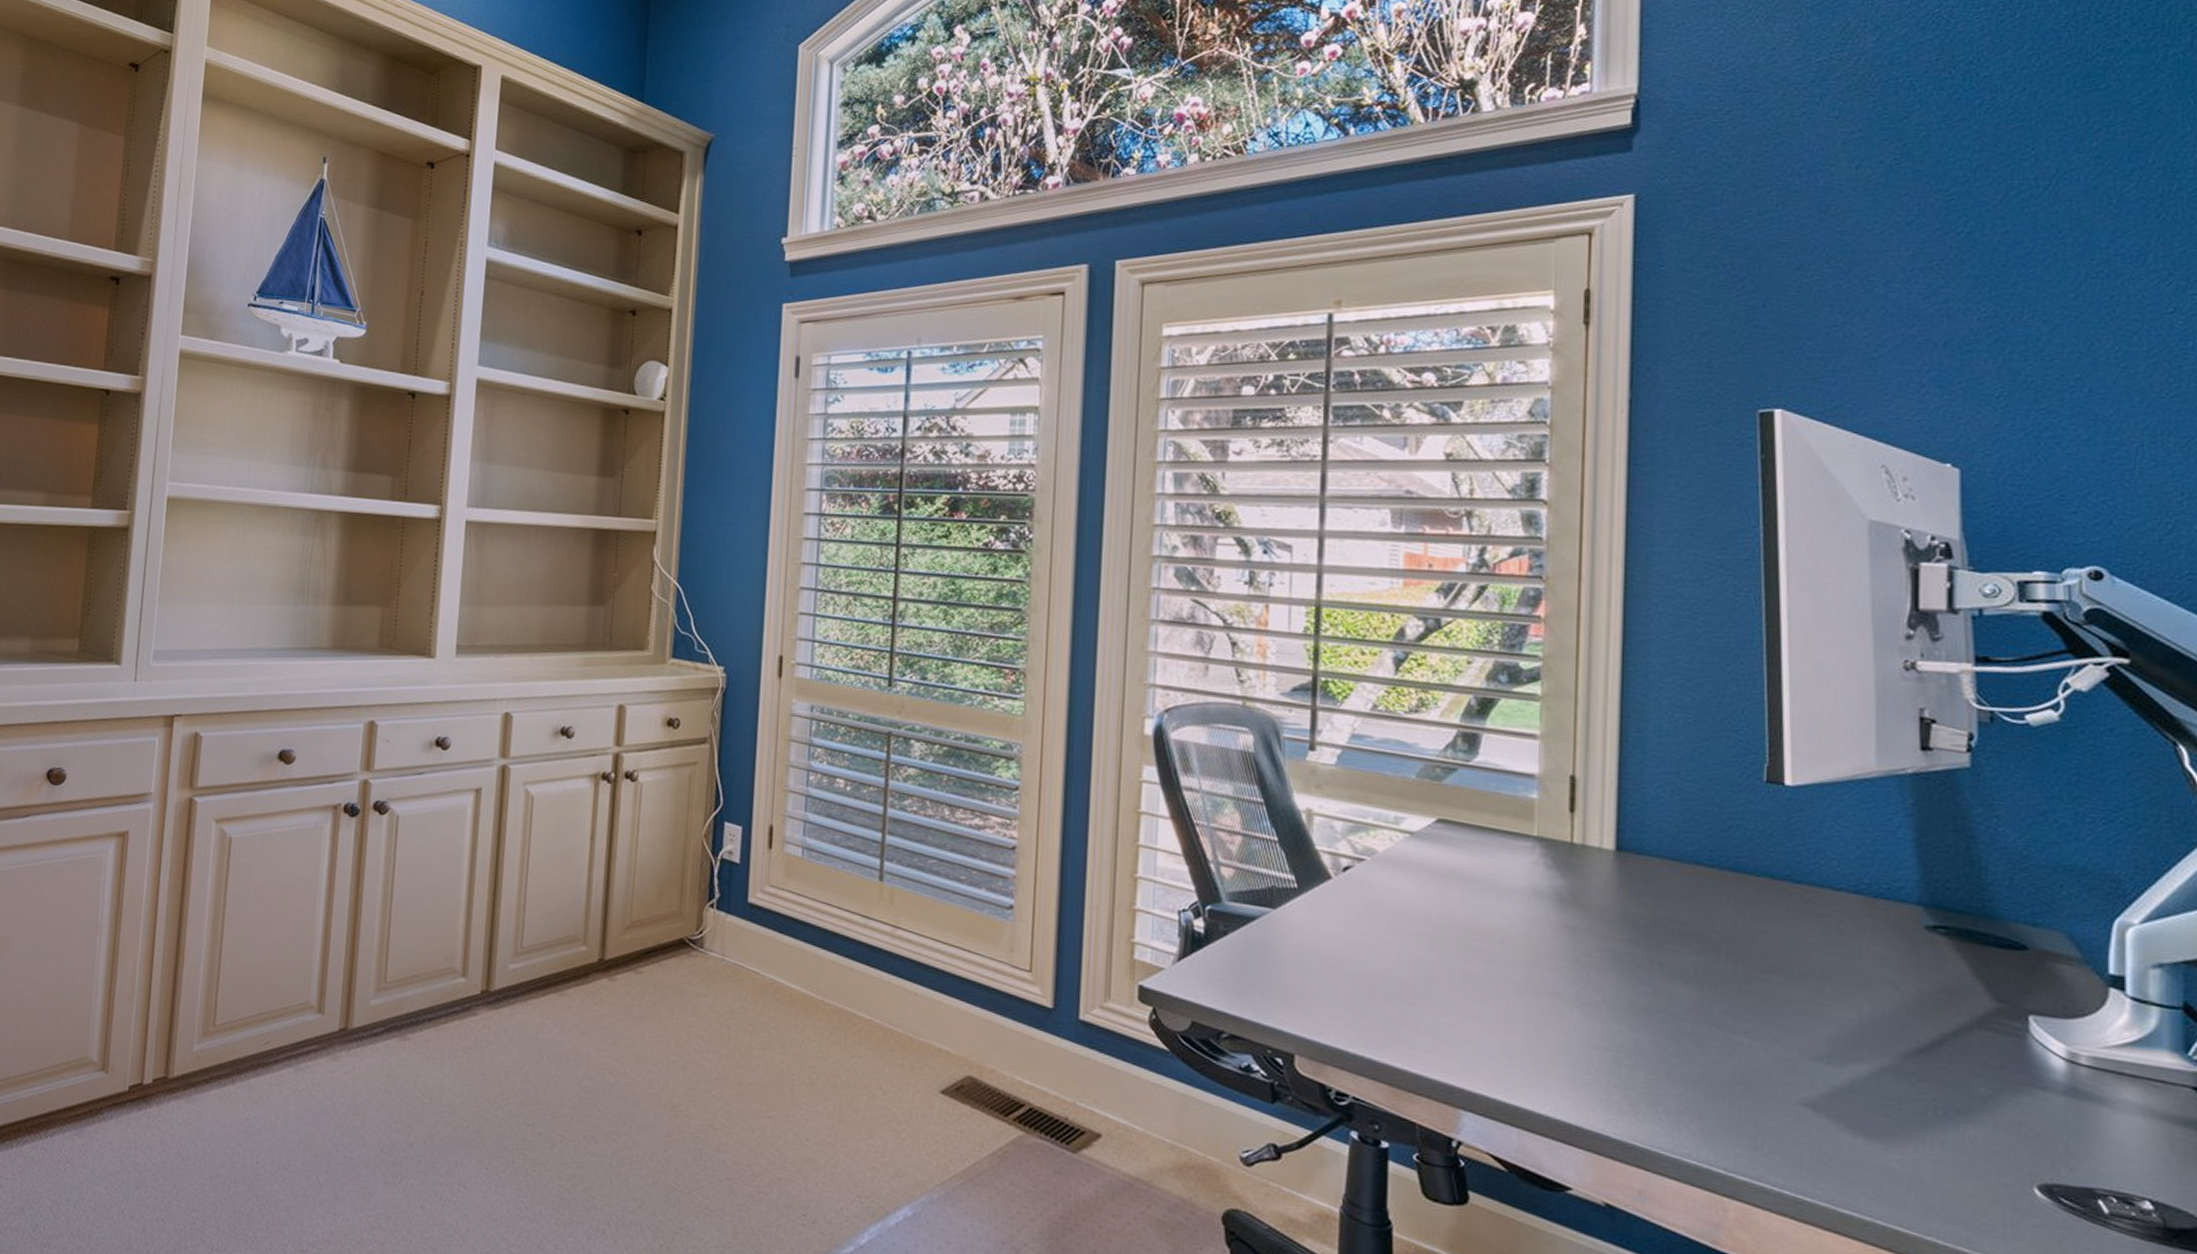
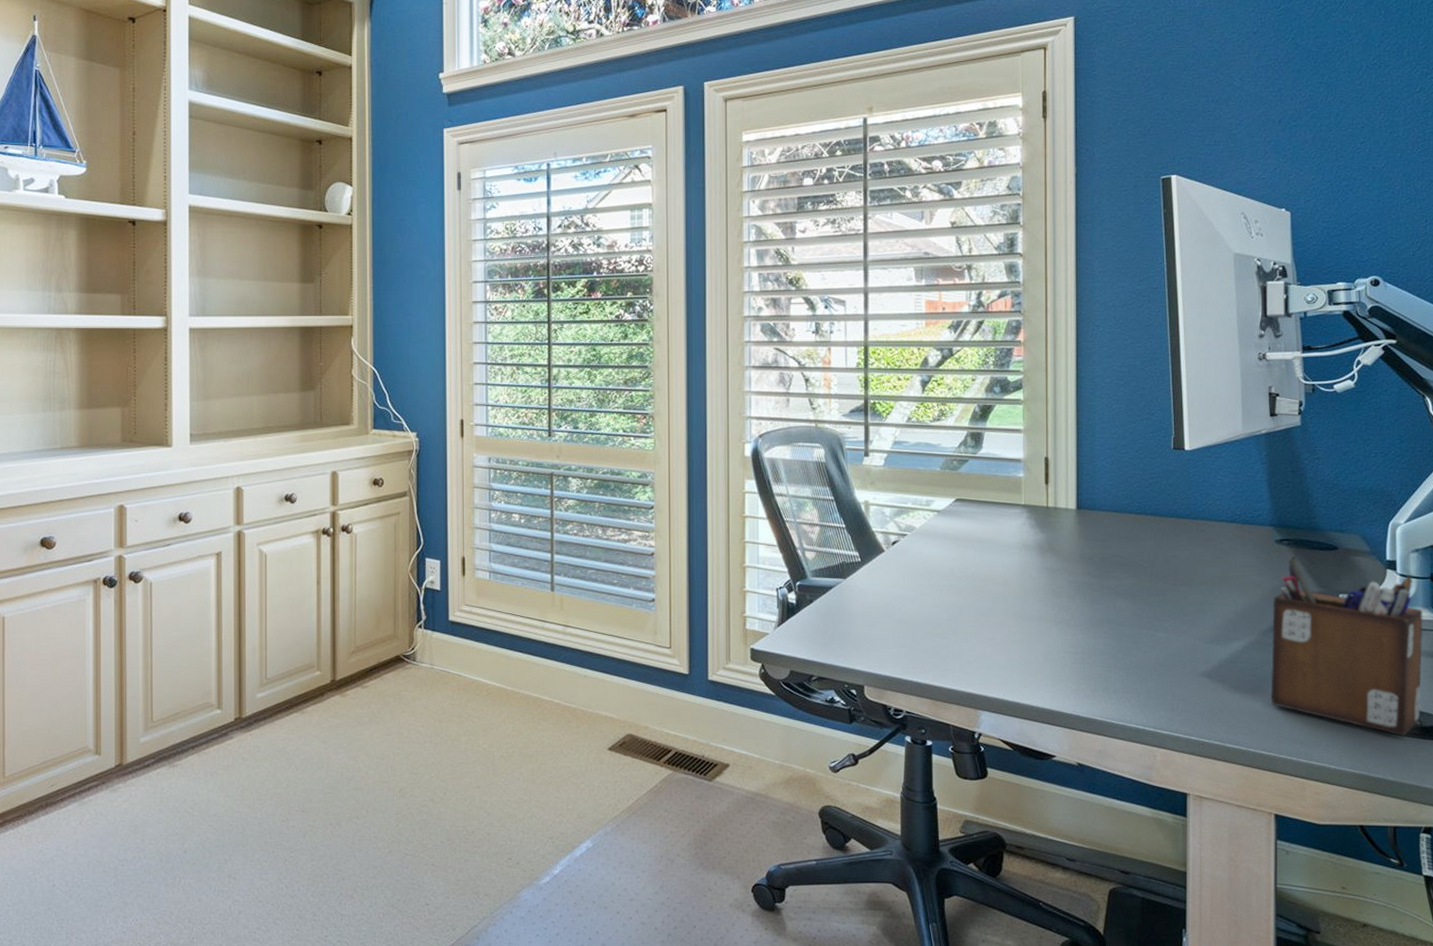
desk organizer: none [1913,950,2170,1237] -> present [1270,555,1423,736]

